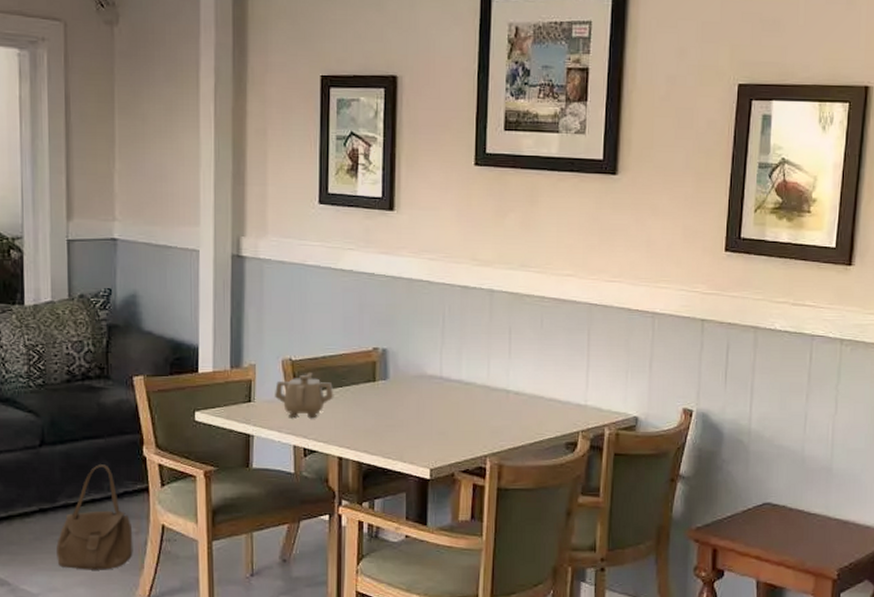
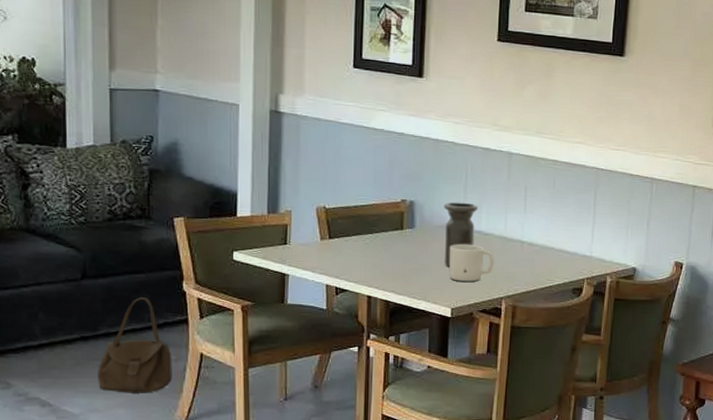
teapot: present [275,371,334,418] -> none [309,219,365,260]
vase: none [419,348,458,422] -> present [443,202,479,267]
mug: none [426,395,478,439] -> present [449,244,495,283]

